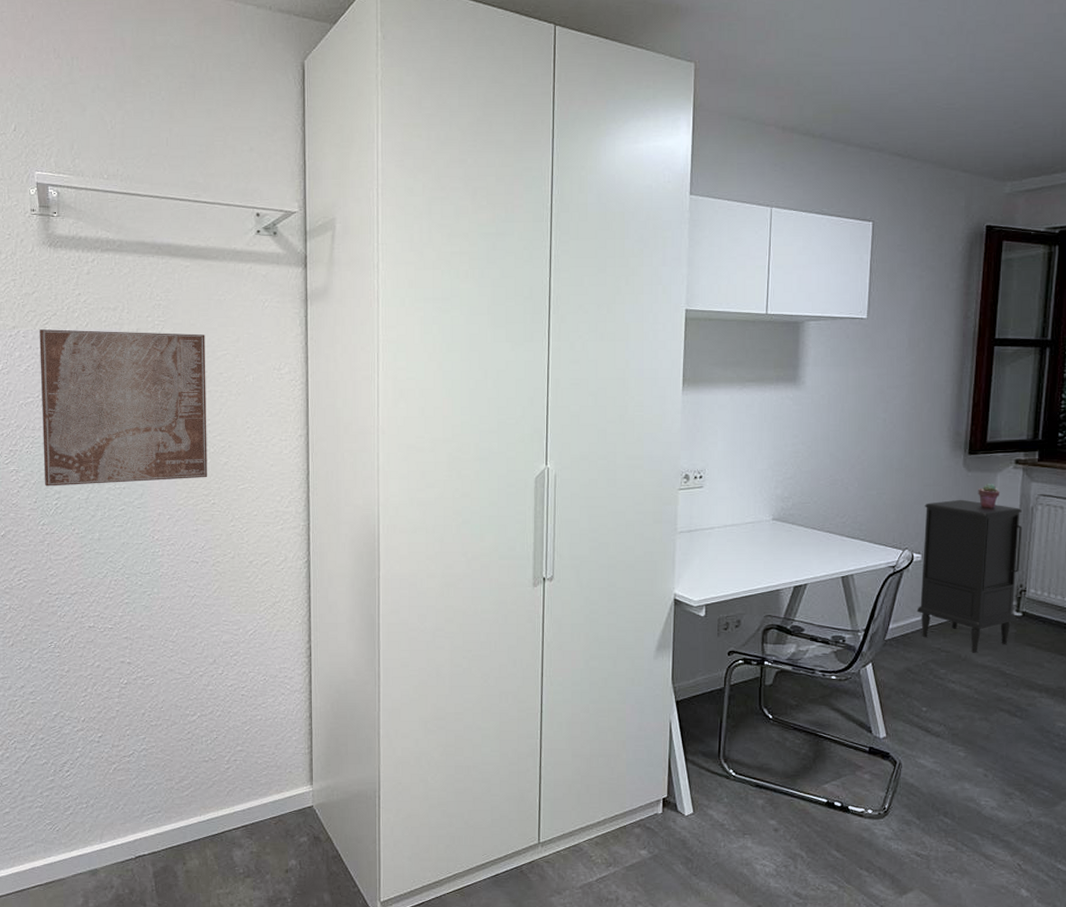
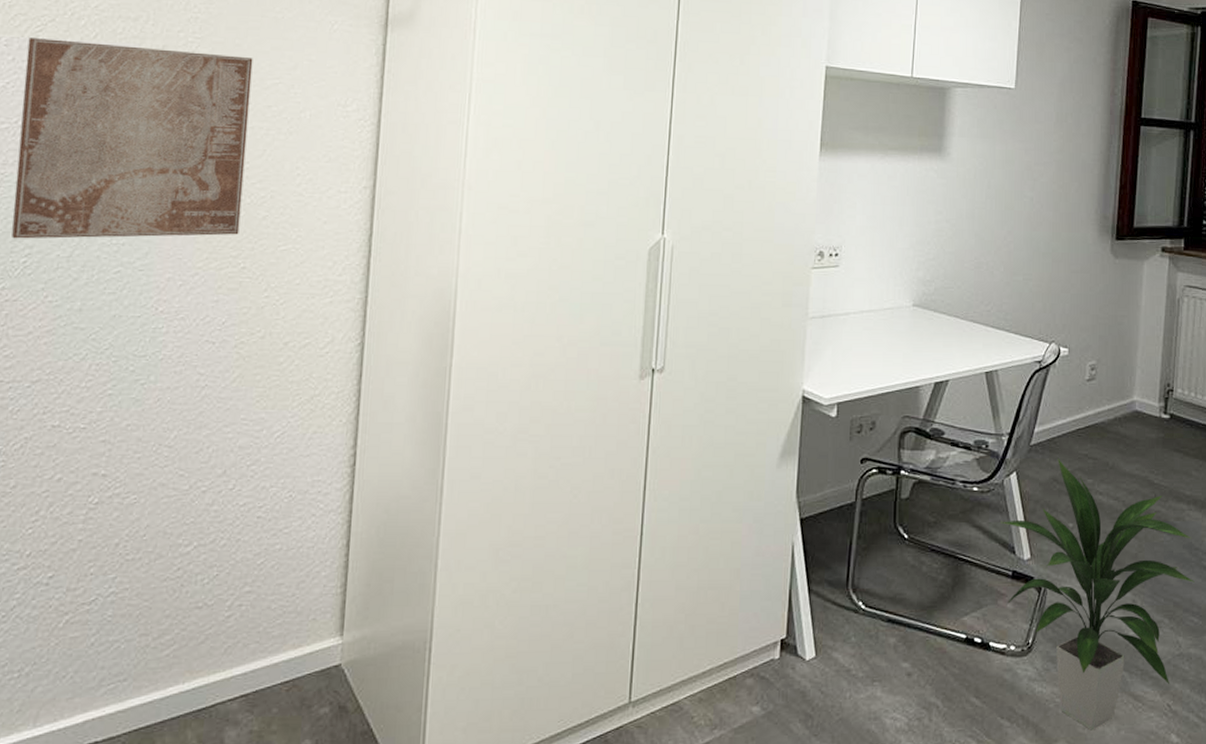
indoor plant: none [857,652,1046,883] -> present [1000,459,1194,731]
nightstand: present [916,499,1023,653] -> none [1063,288,1169,460]
potted succulent: present [978,483,1000,508] -> none [1125,271,1147,299]

